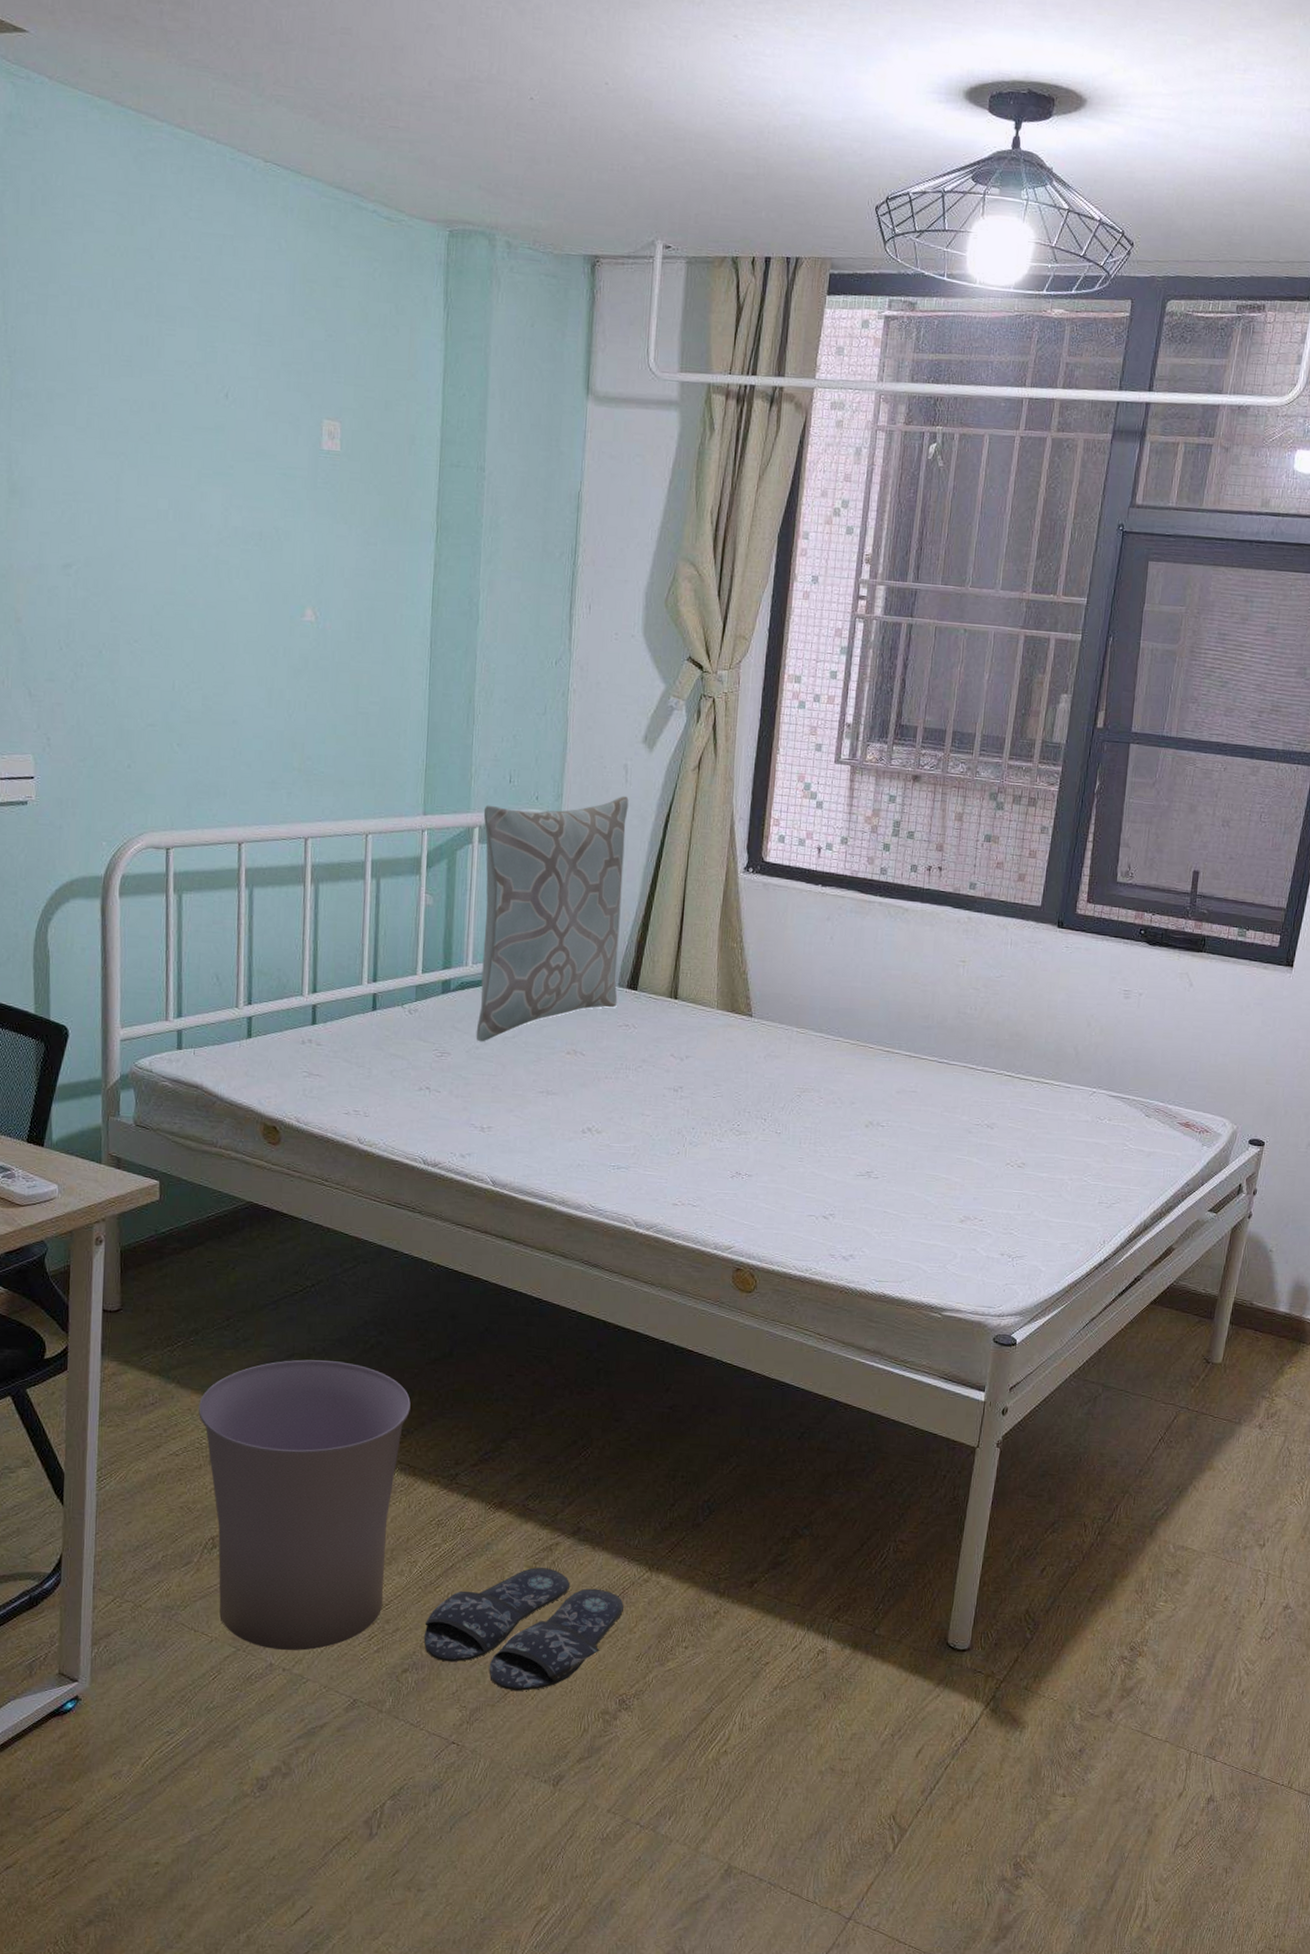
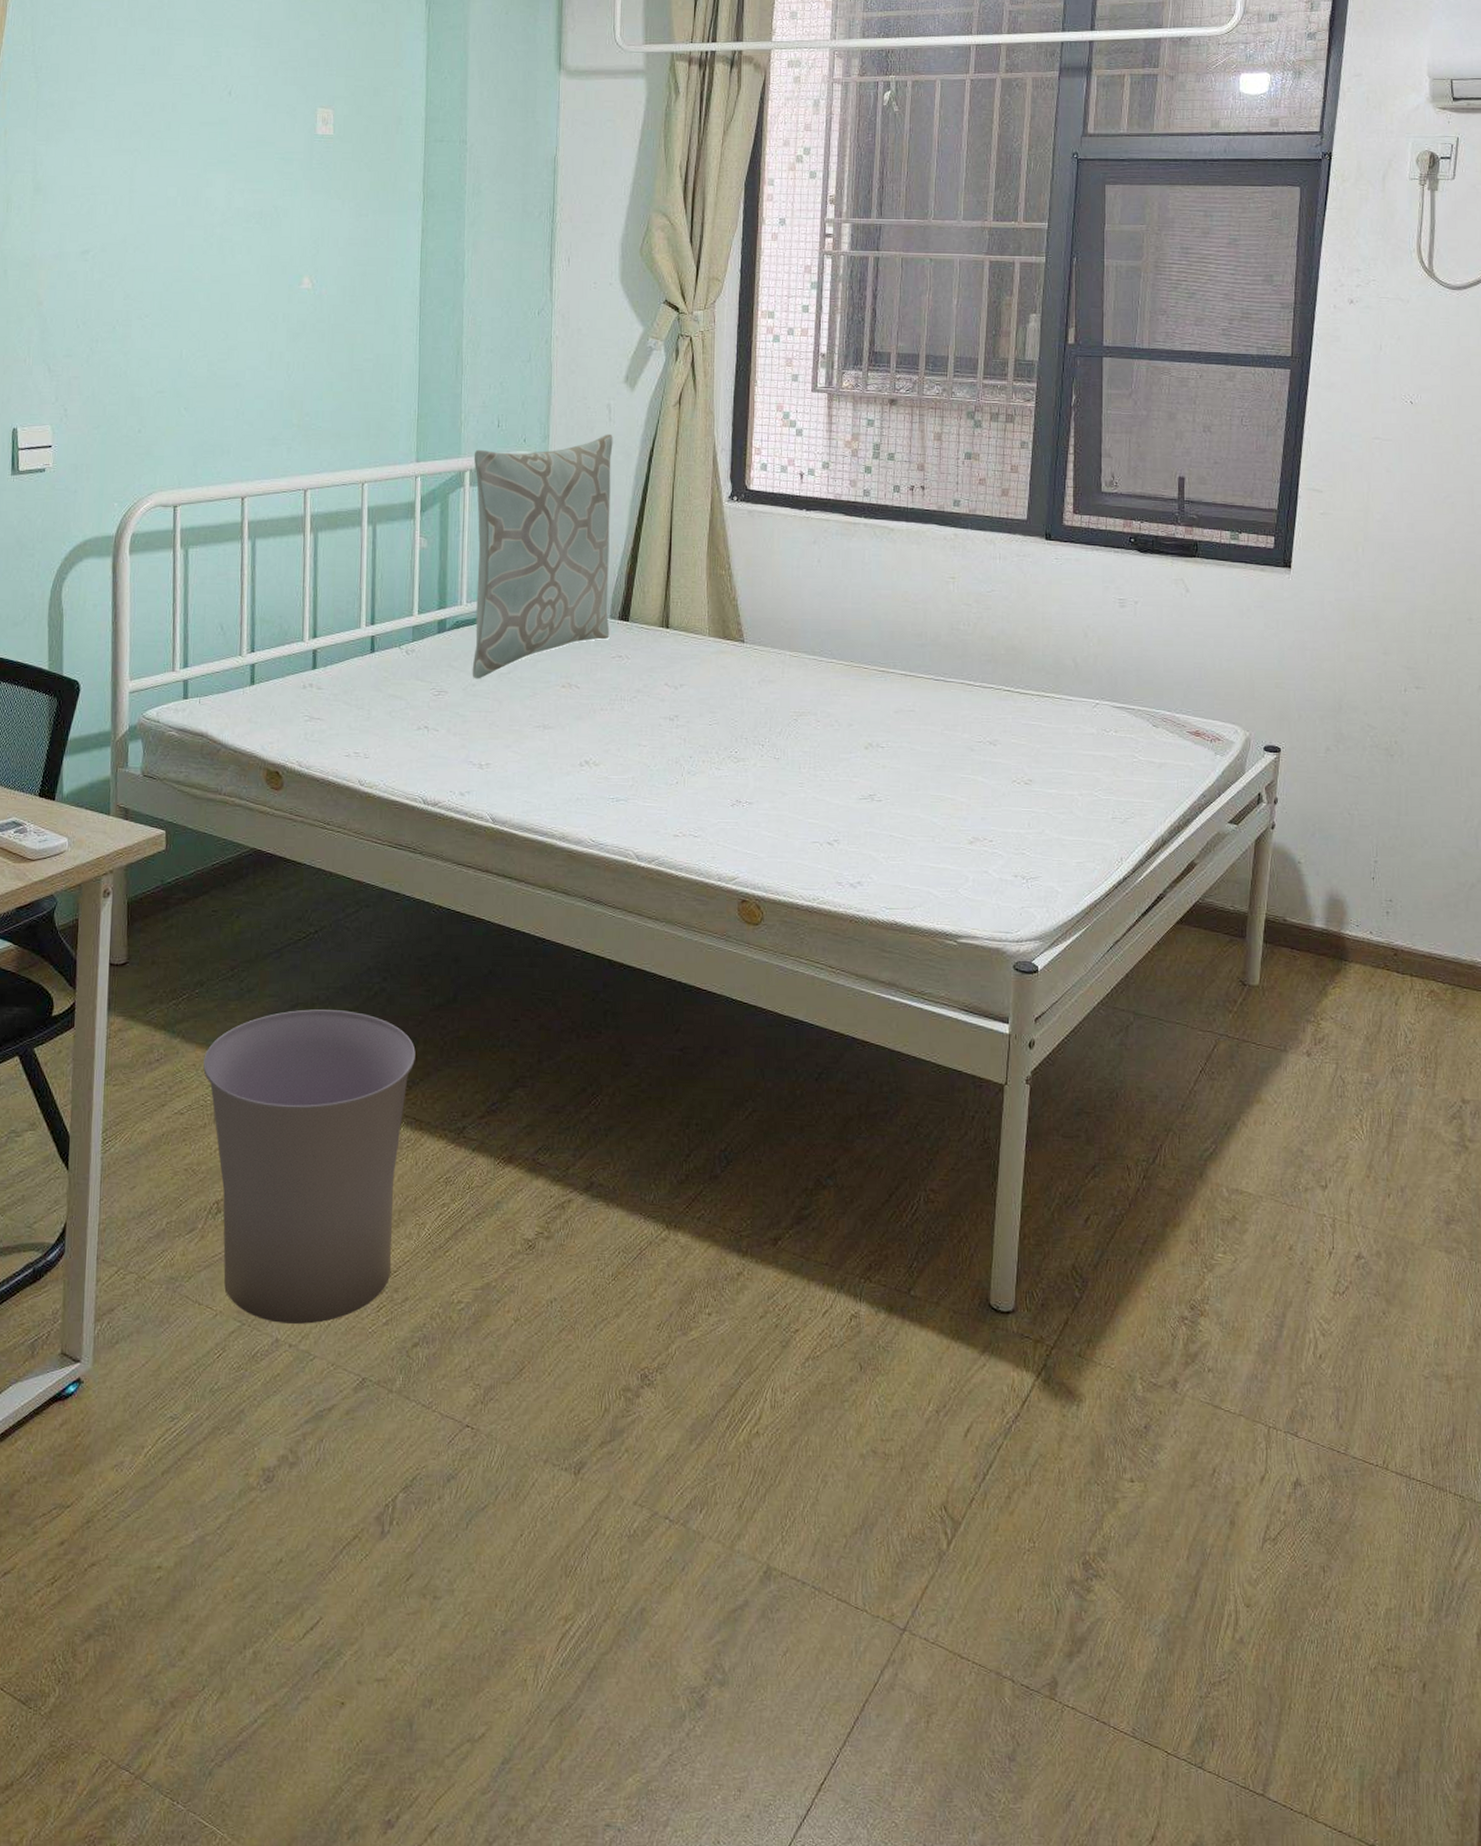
slippers: present [423,1567,624,1692] -> none [434,1227,641,1367]

